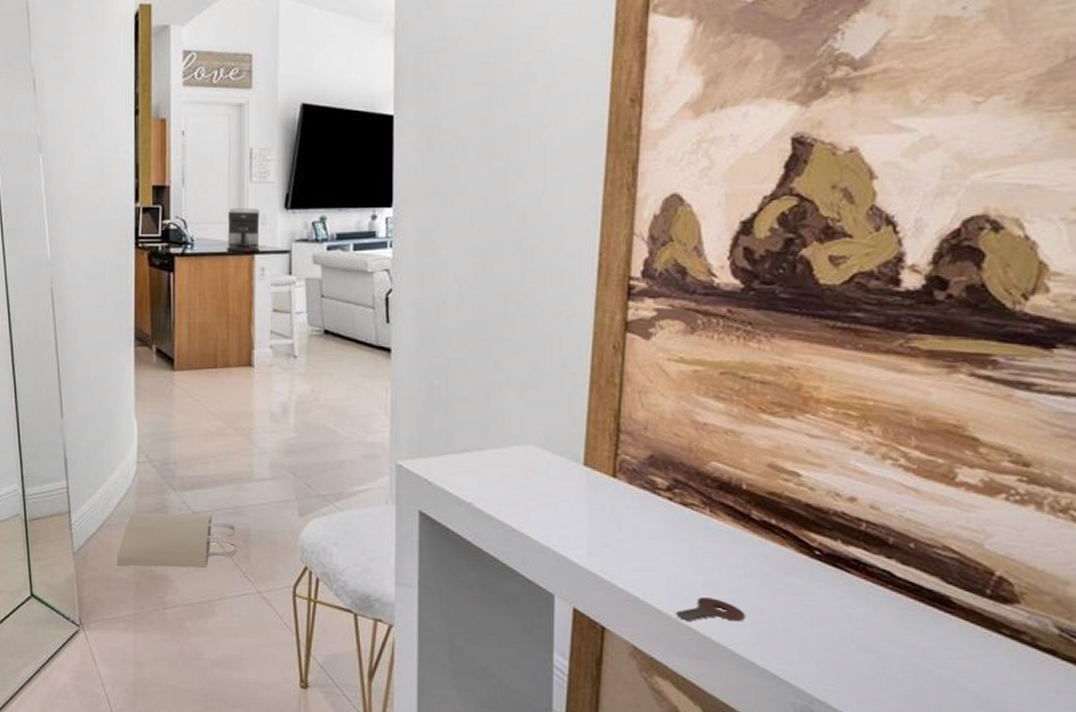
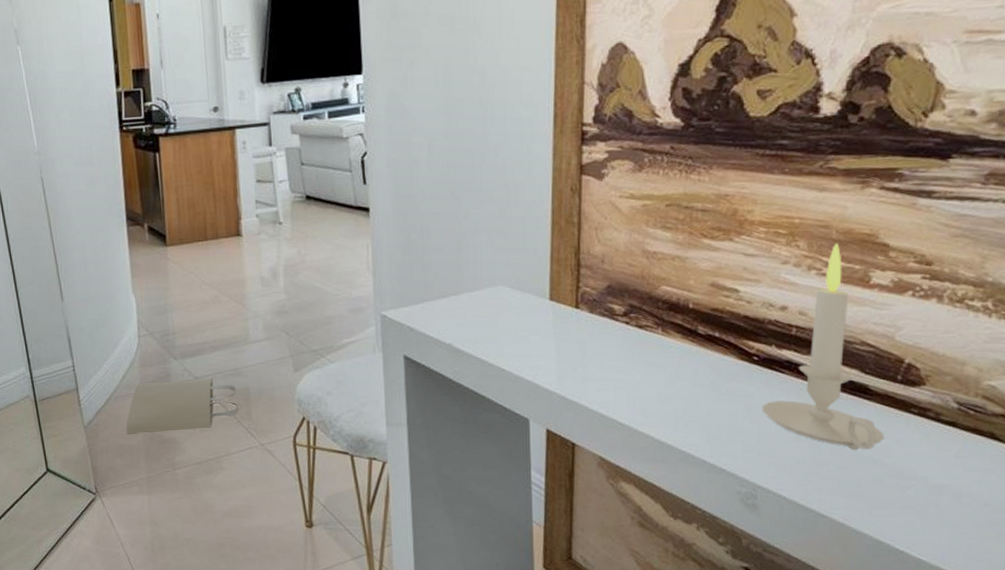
coffee maker: present [227,208,260,253] -> none [207,84,240,129]
key: present [676,597,745,622] -> none [636,407,696,430]
candle: none [823,432,970,671] -> present [762,243,885,451]

